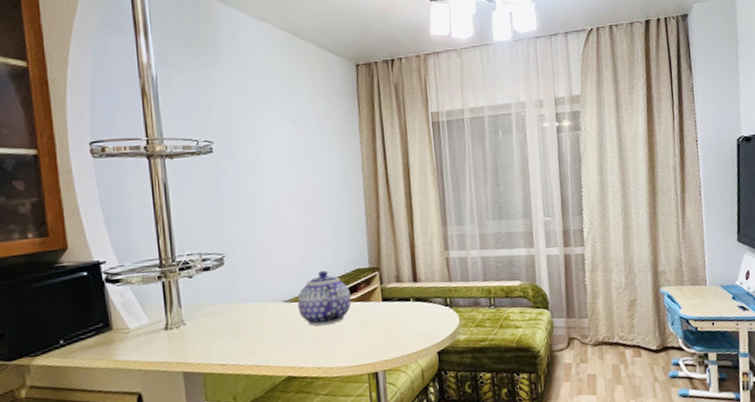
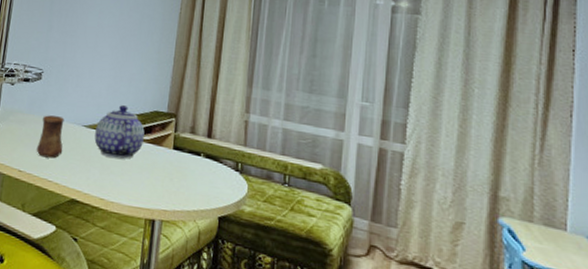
cup: none [235,298,267,344] -> present [36,115,65,158]

